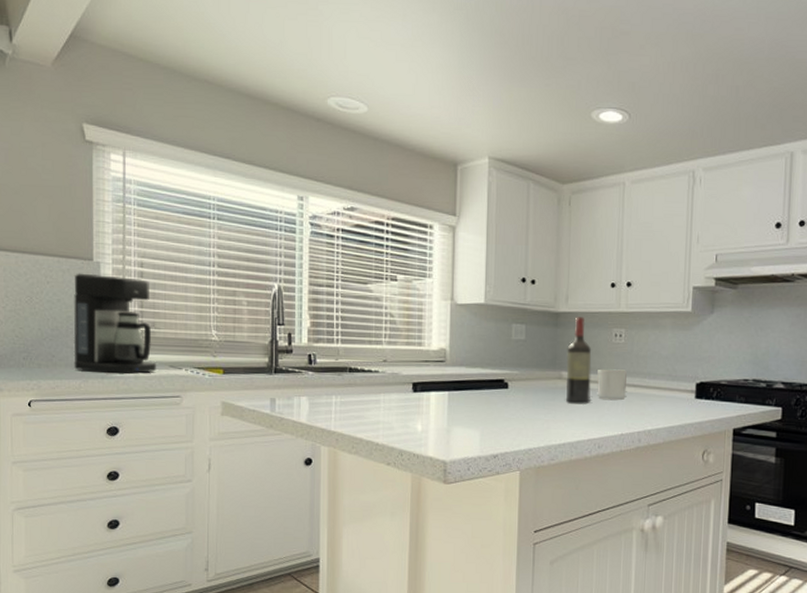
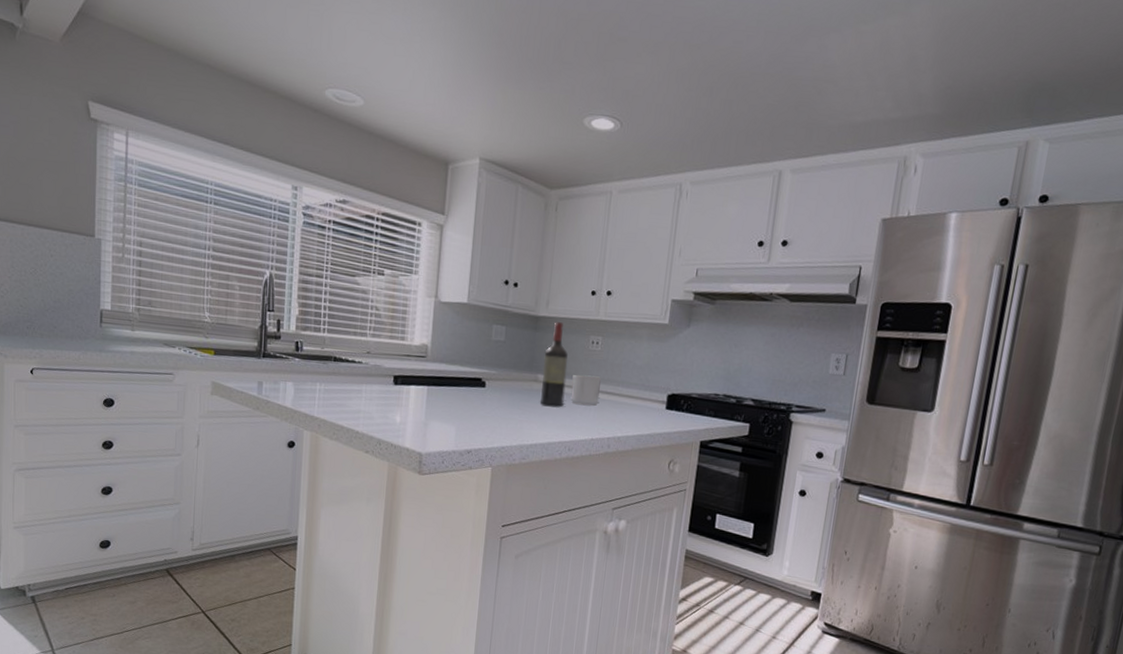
coffee maker: present [73,273,156,374] -> none [74,248,151,349]

